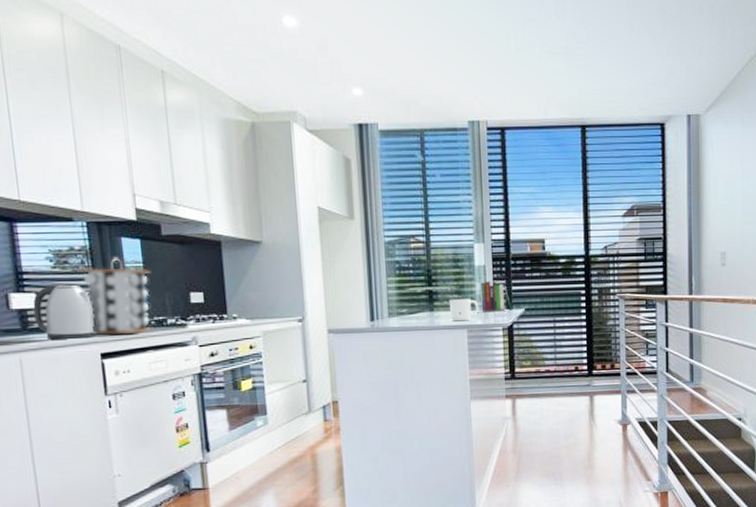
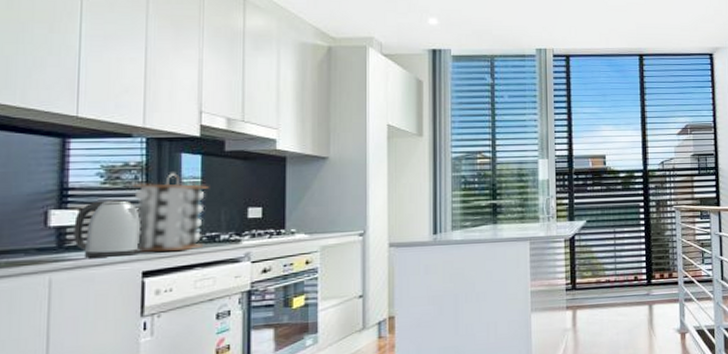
mug: present [449,298,479,322] -> none [512,211,542,234]
books: present [480,281,512,312] -> none [544,194,574,224]

